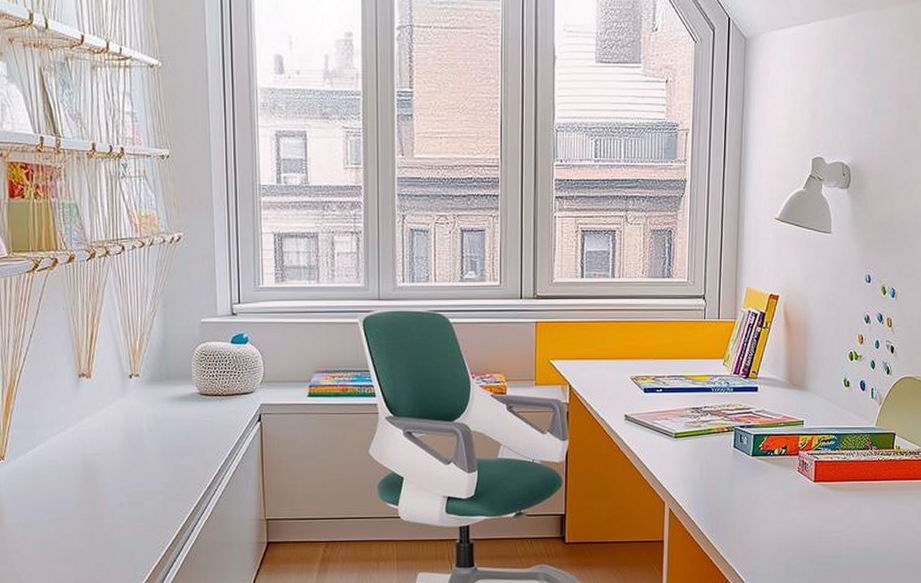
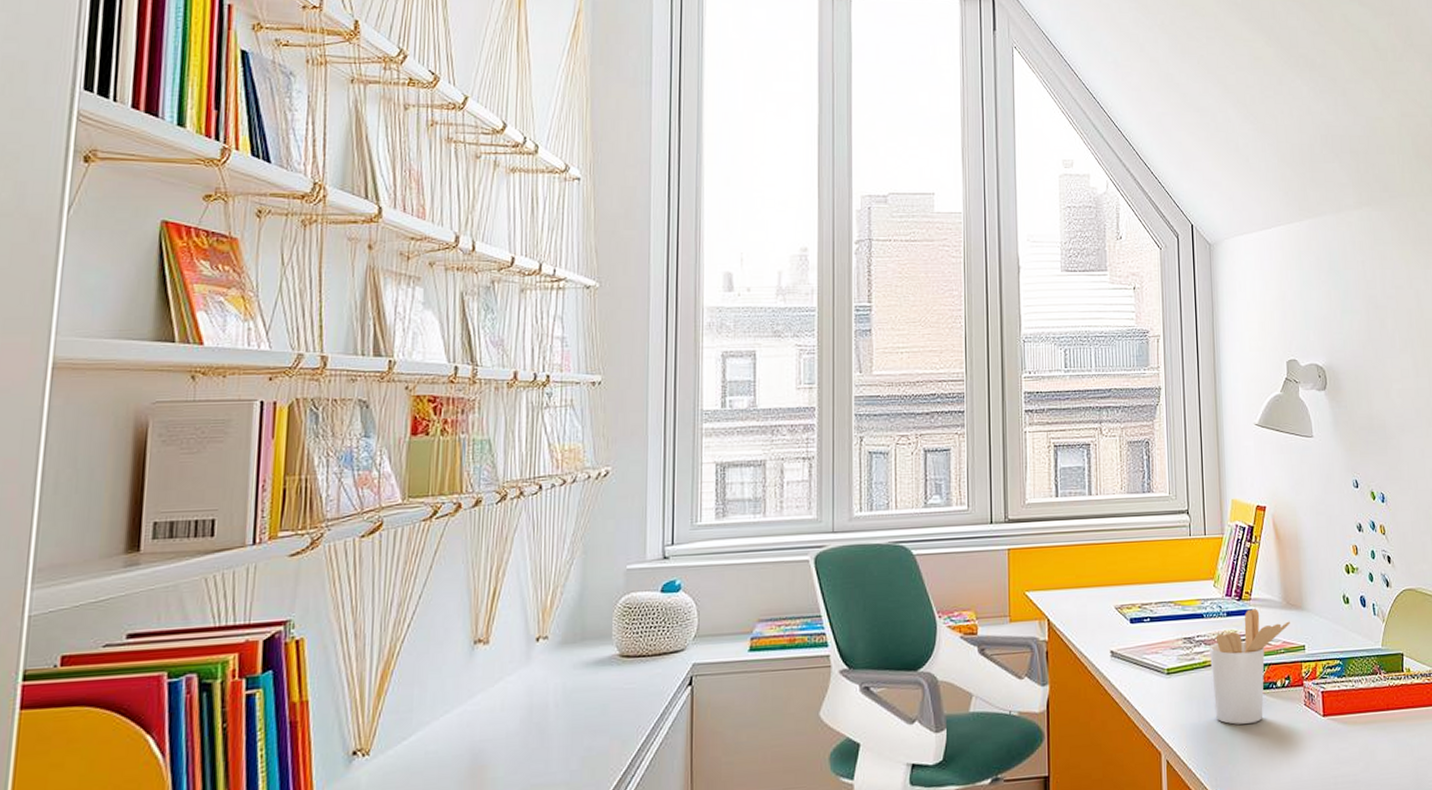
utensil holder: none [715,386,792,483] -> present [1210,609,1290,725]

